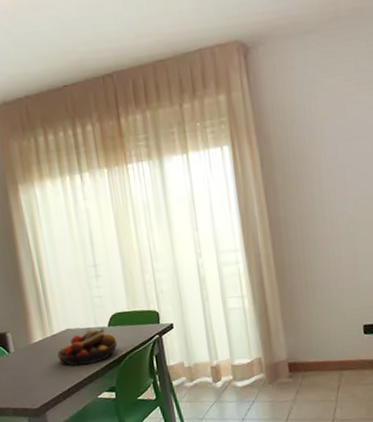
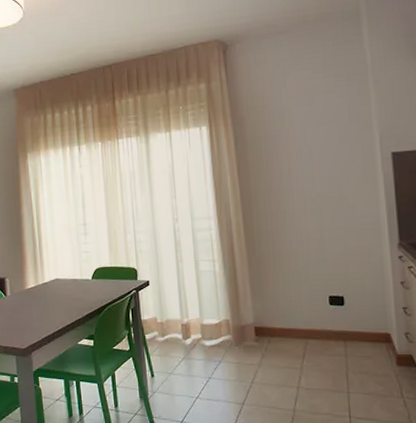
fruit bowl: present [57,329,118,366] -> none [46,280,99,312]

